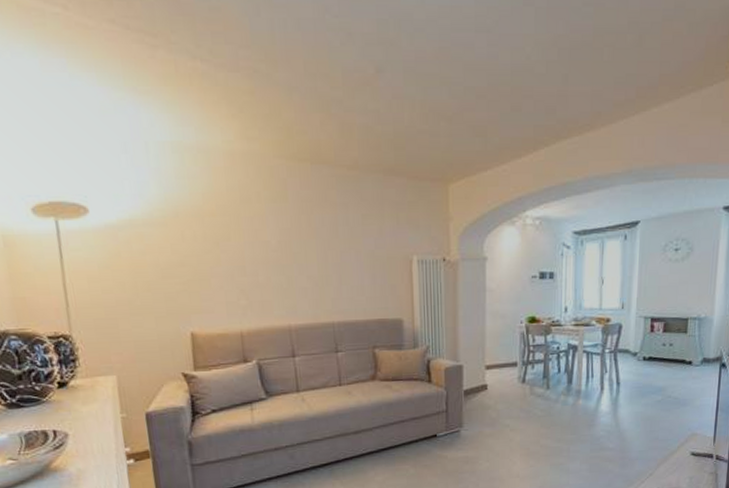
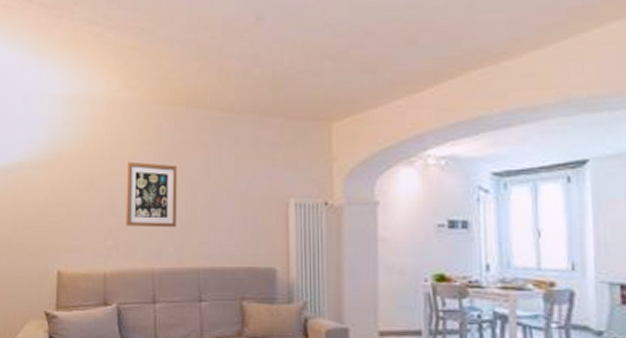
wall art: none [252,219,310,286] -> present [126,161,177,228]

